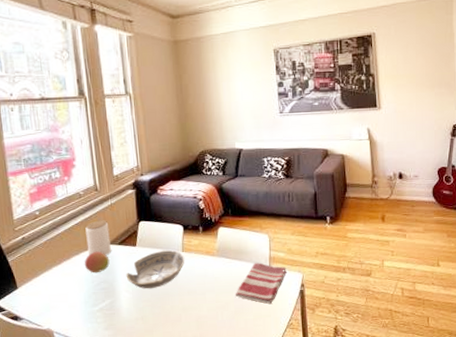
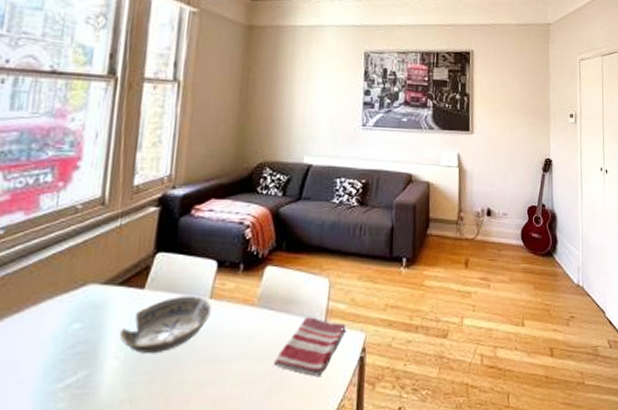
fruit: present [84,251,110,273] -> none [57,294,100,329]
jar: present [85,220,111,256] -> none [67,248,110,302]

